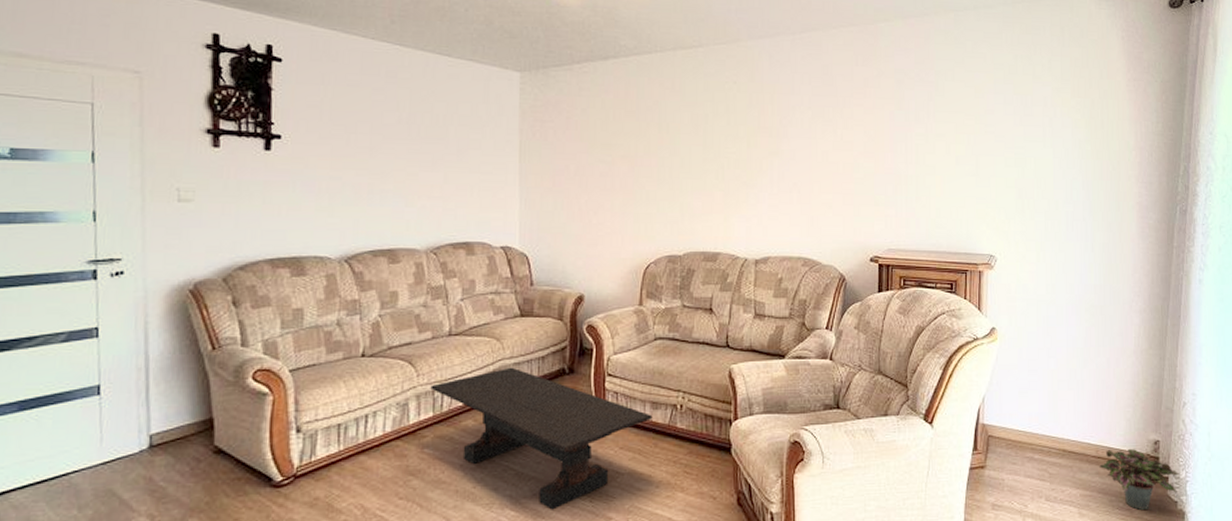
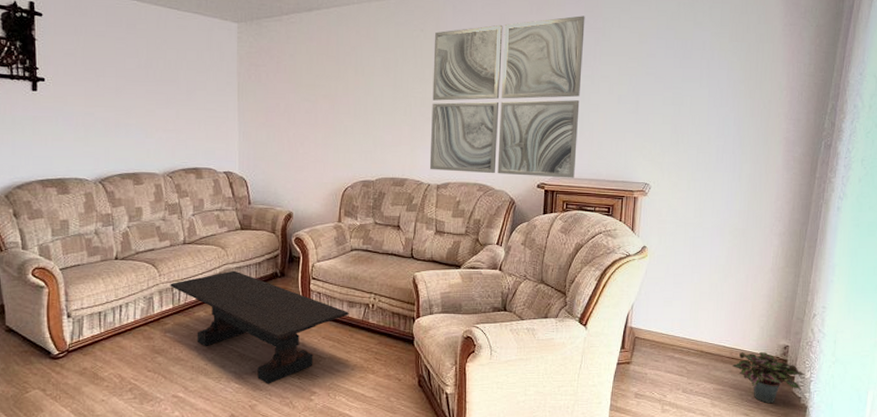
wall art: none [746,68,916,250] -> present [429,15,585,178]

